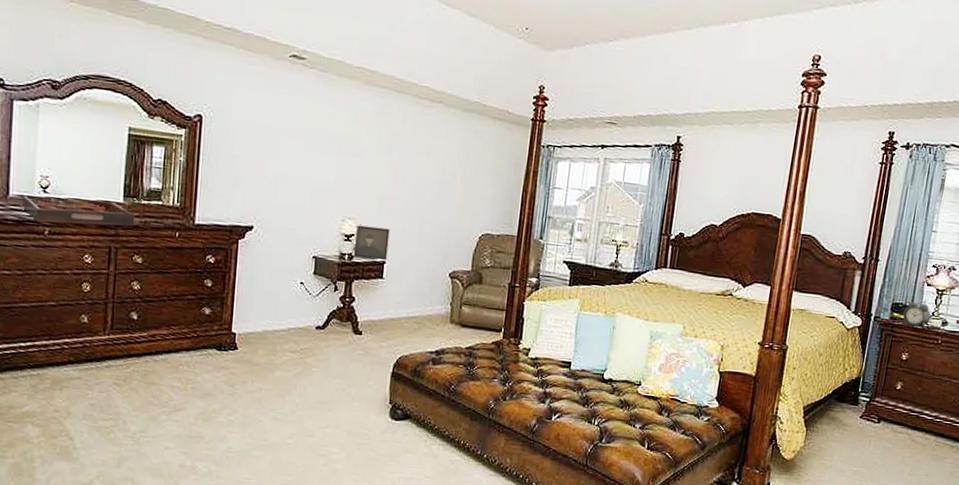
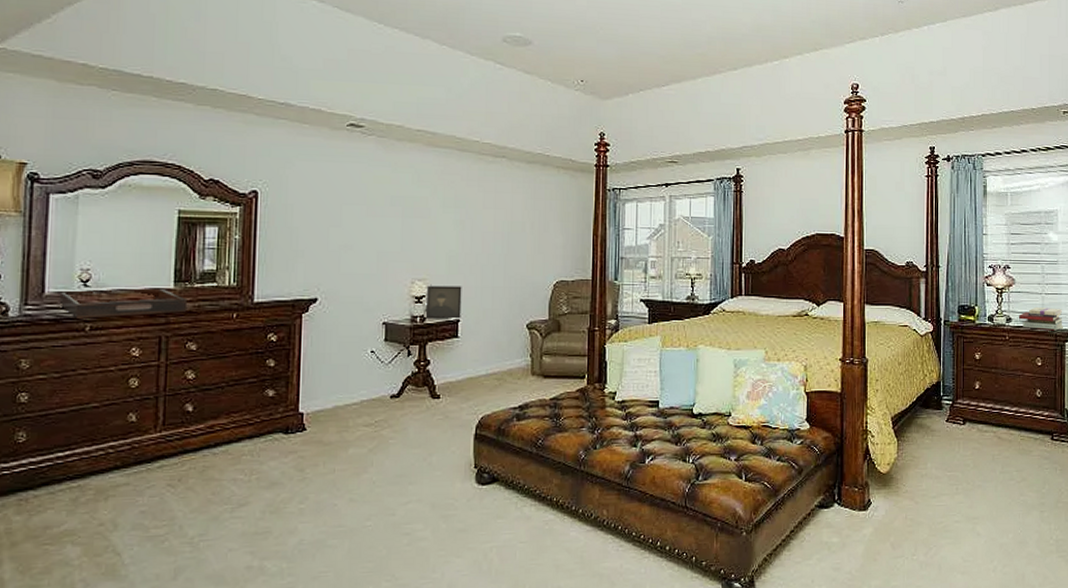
alarm clock: present [902,301,932,329] -> none [970,302,996,327]

